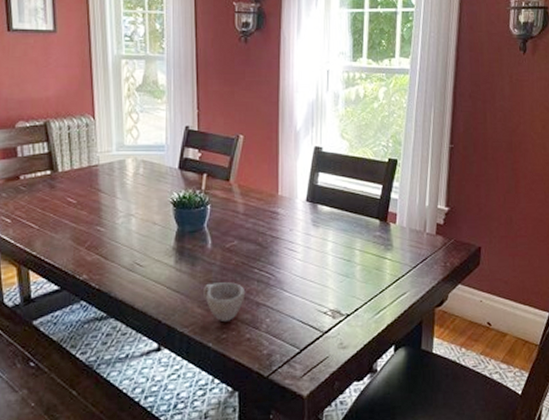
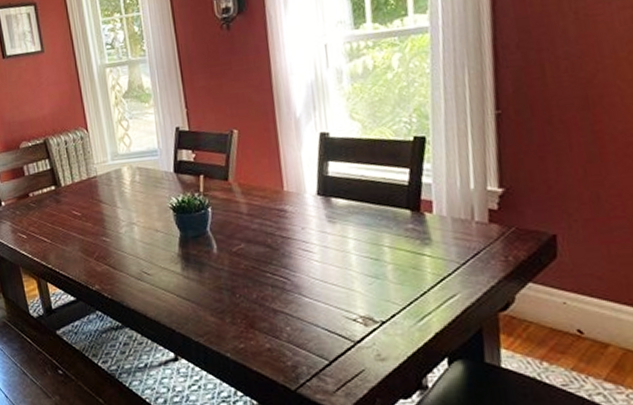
cup: present [203,282,246,323] -> none [214,288,260,331]

